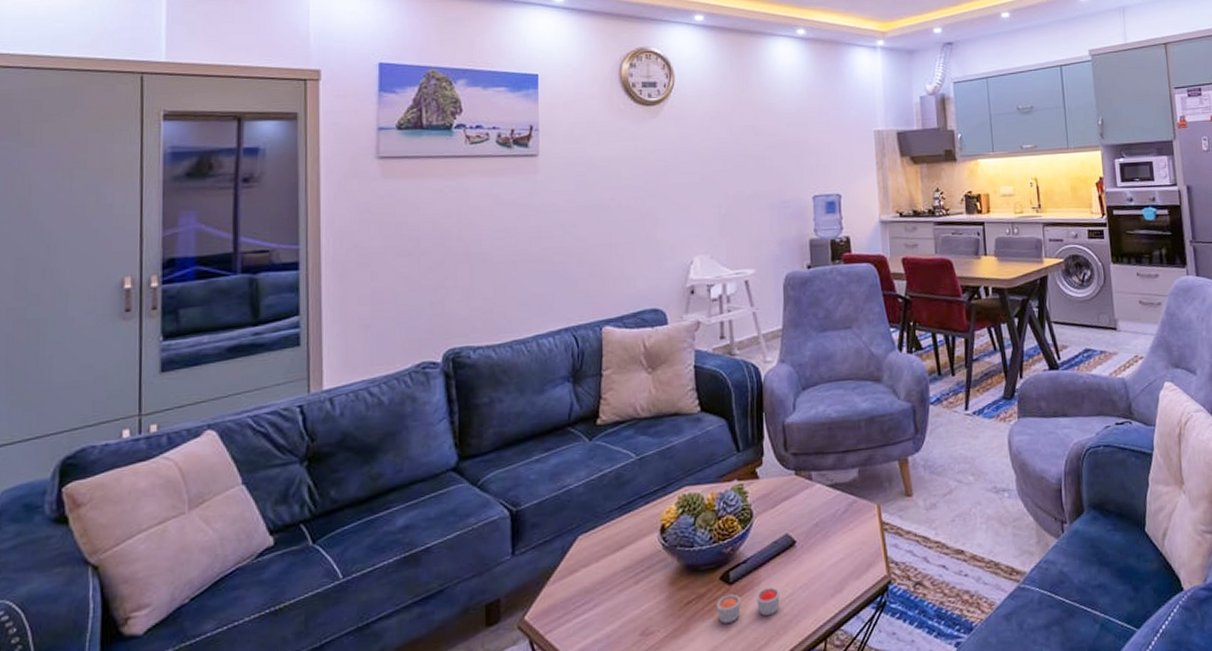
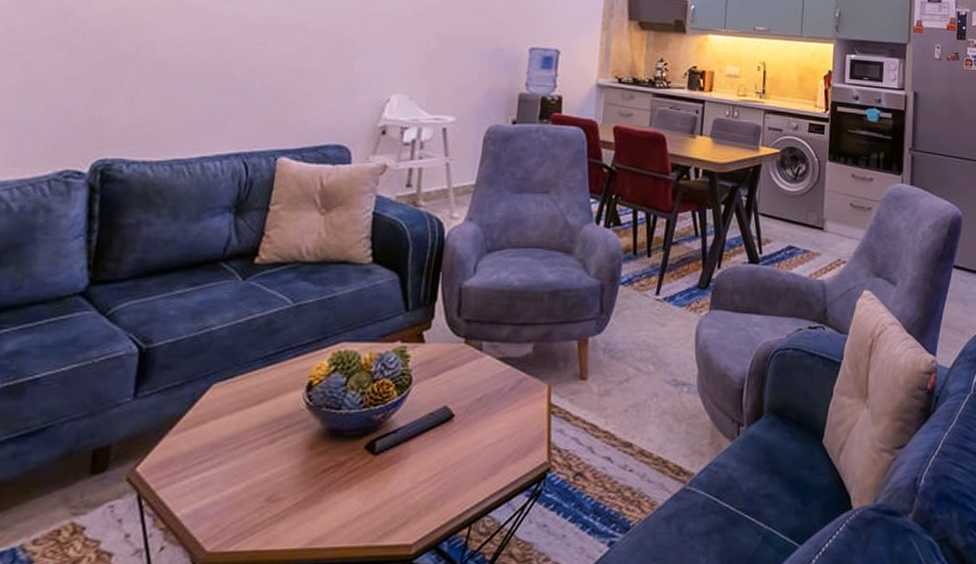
candle: present [716,587,780,624] -> none [355,462,428,497]

